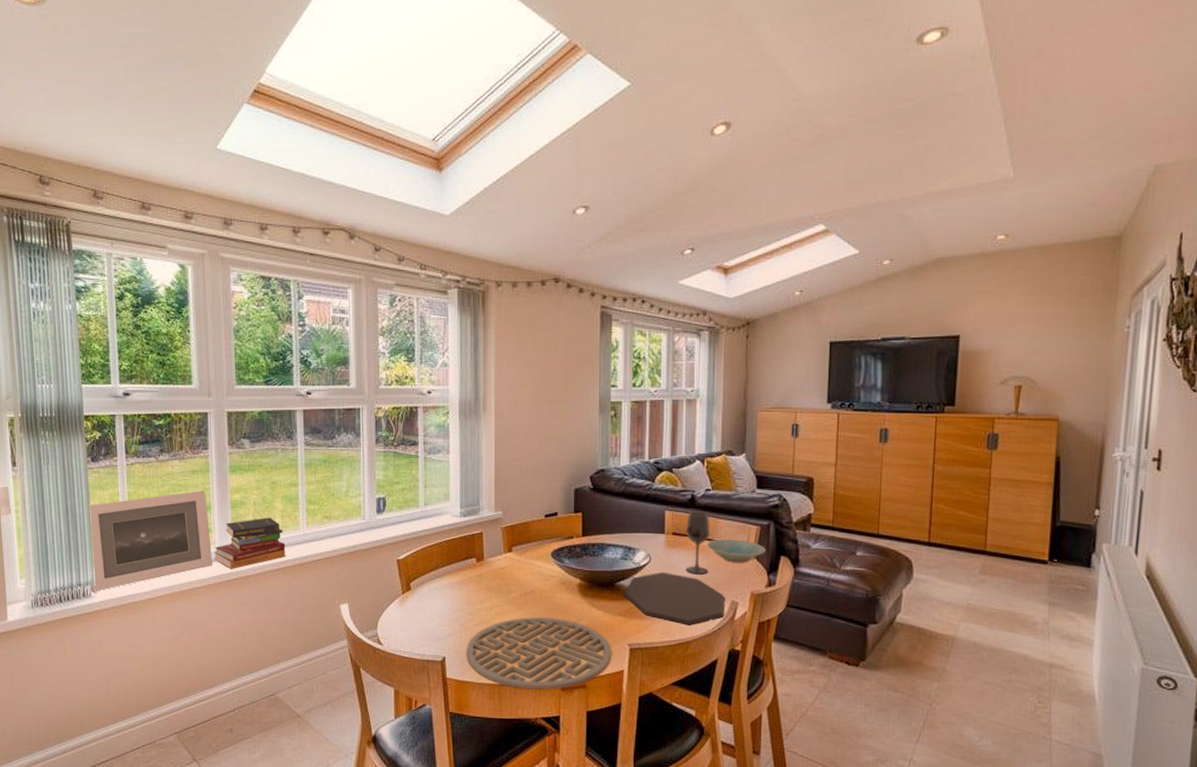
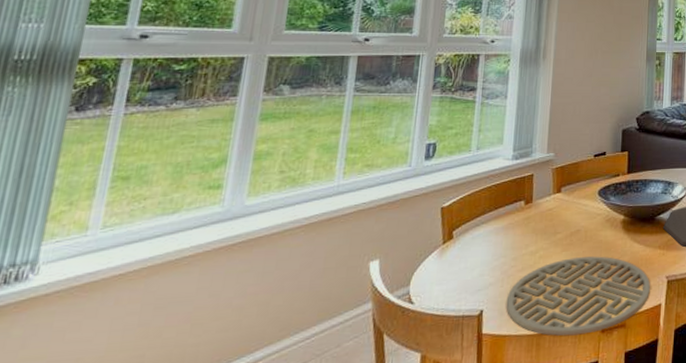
picture frame: present [88,490,213,592] -> none [30,141,224,273]
books: present [214,518,286,570] -> none [220,169,315,232]

